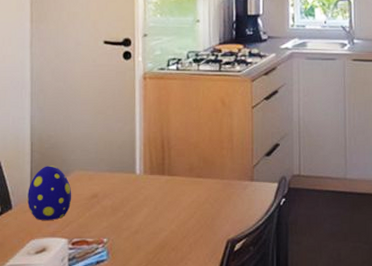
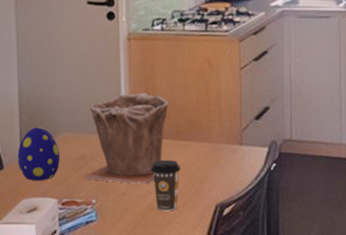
plant pot: none [95,130,182,222] -> present [83,92,168,185]
coffee cup: none [163,196,194,248] -> present [150,160,181,211]

